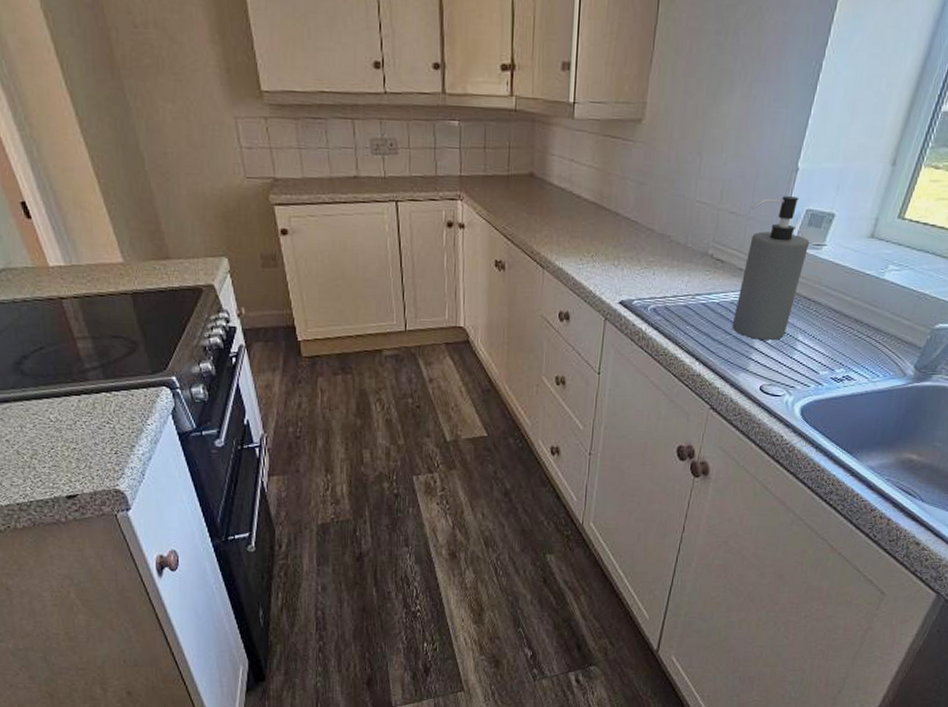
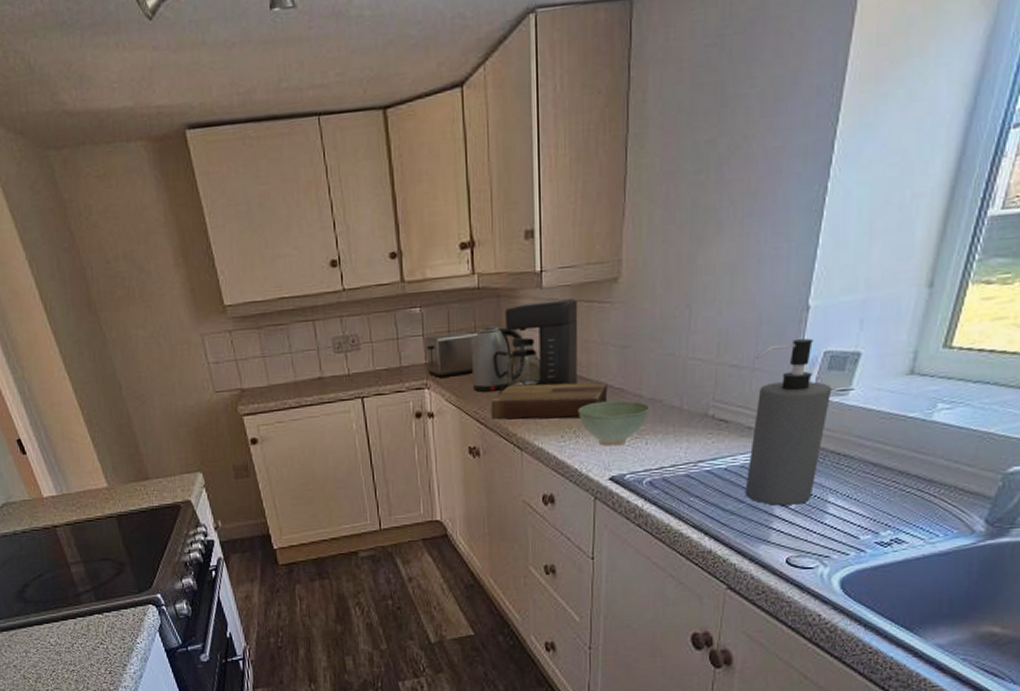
toaster: none [460,149,513,193] -> present [424,329,479,379]
kettle: none [502,148,553,210] -> present [470,326,523,392]
cutting board: none [518,206,625,245] -> present [491,382,608,420]
coffee maker: none [523,130,605,214] -> present [492,299,578,394]
bowl: none [596,231,661,274] -> present [578,400,651,447]

